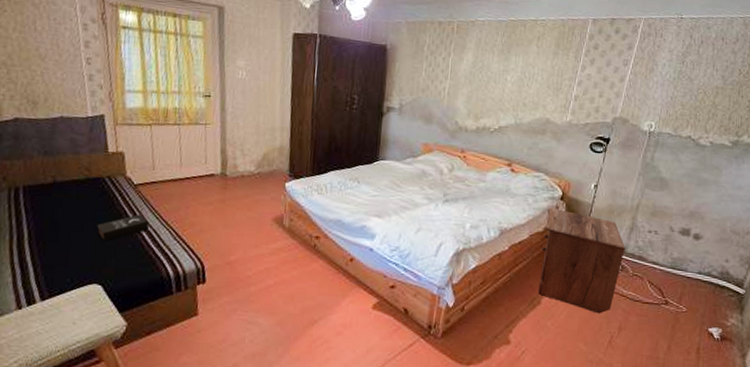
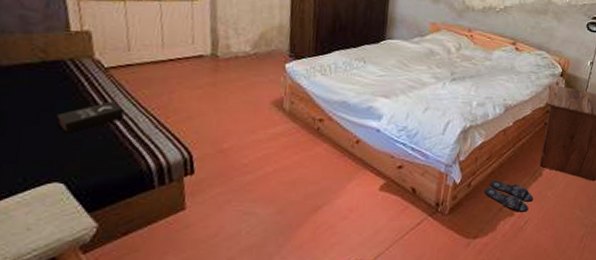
slippers: none [478,306,531,341] -> present [484,180,533,212]

